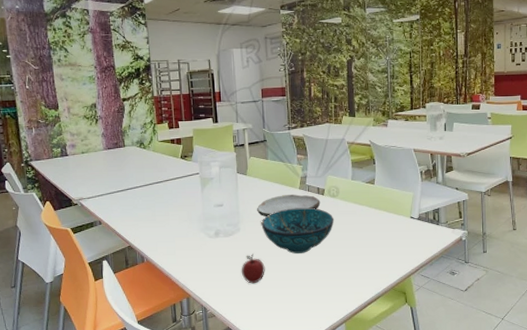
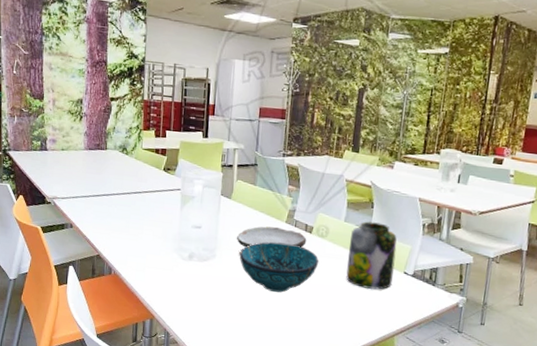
apple: present [241,254,265,284] -> none [211,284,237,316]
jar: none [359,176,401,237] -> present [346,221,397,290]

